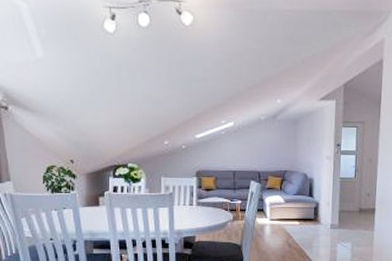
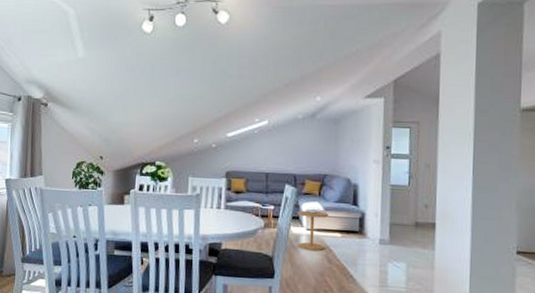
side table: none [262,202,289,238] -> present [298,209,329,251]

